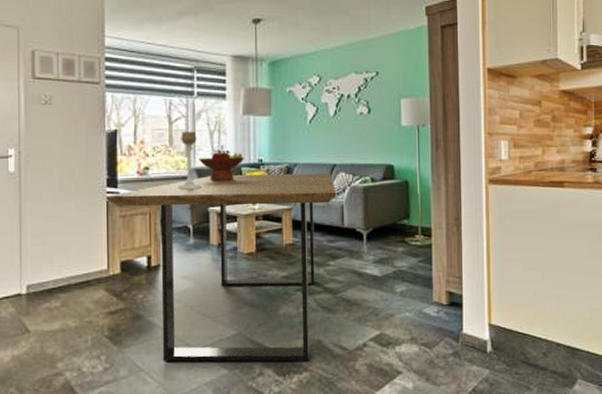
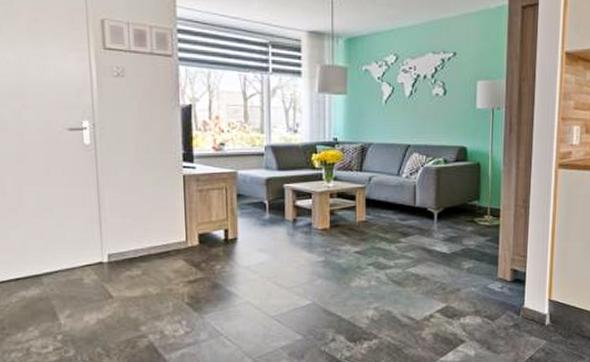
dining table: present [105,173,337,362] -> none [181,152,410,330]
candle holder: present [177,131,202,190] -> none [253,108,277,166]
fruit bowl: present [199,149,245,181] -> none [274,127,320,159]

